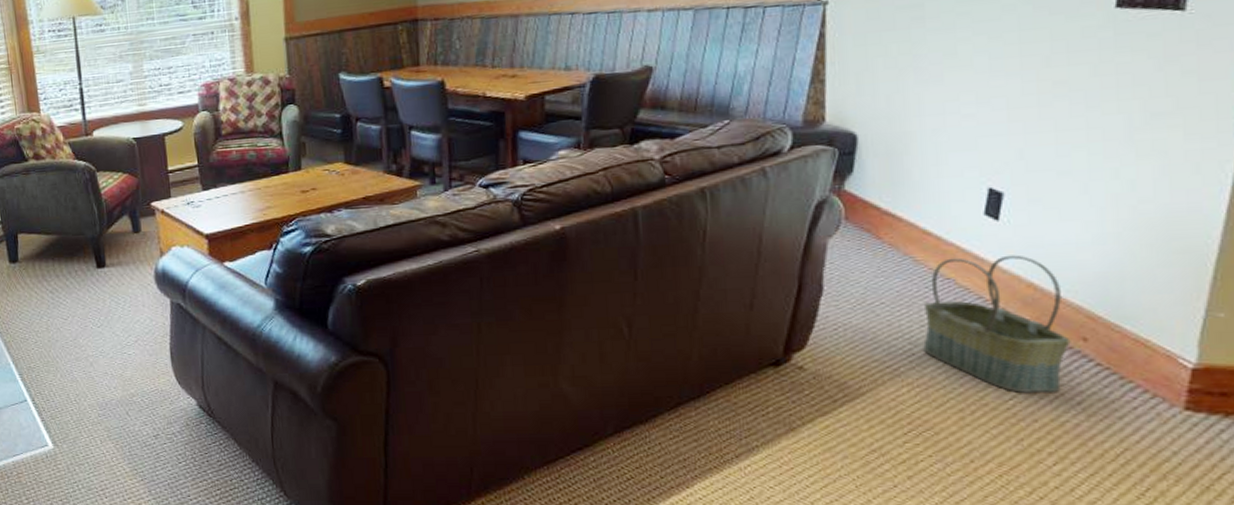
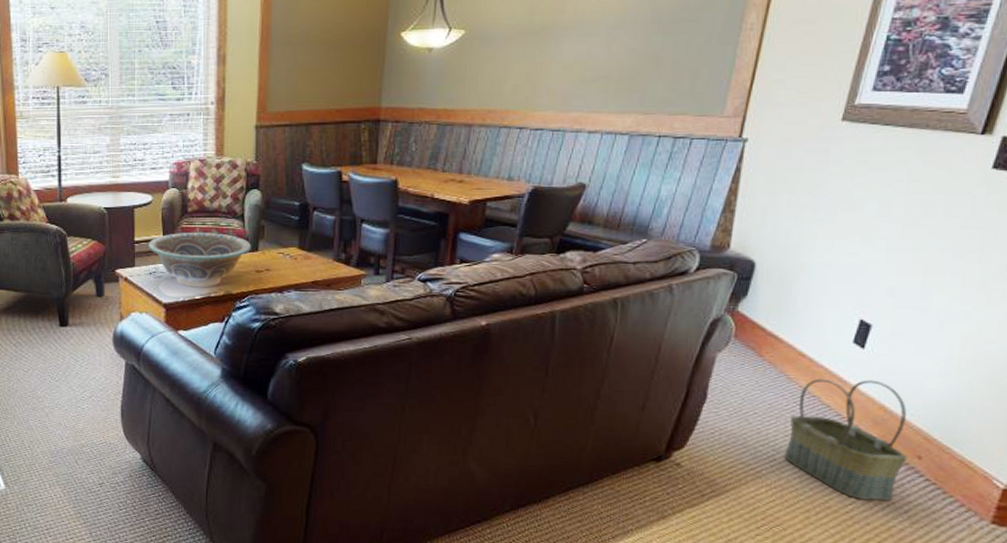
decorative bowl: none [182,154,293,215] -> present [148,232,251,287]

